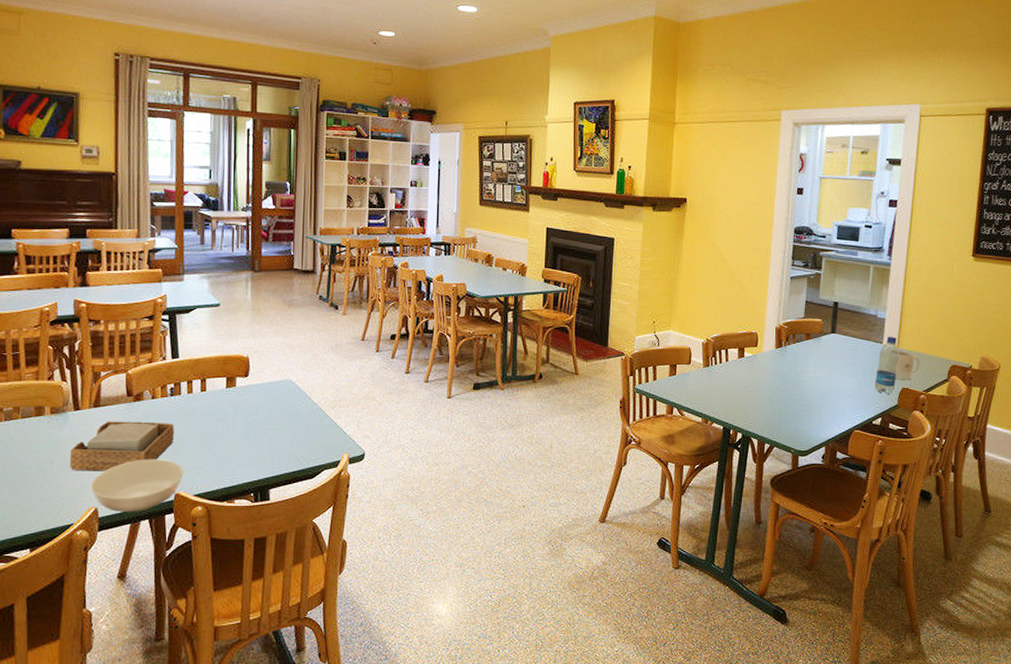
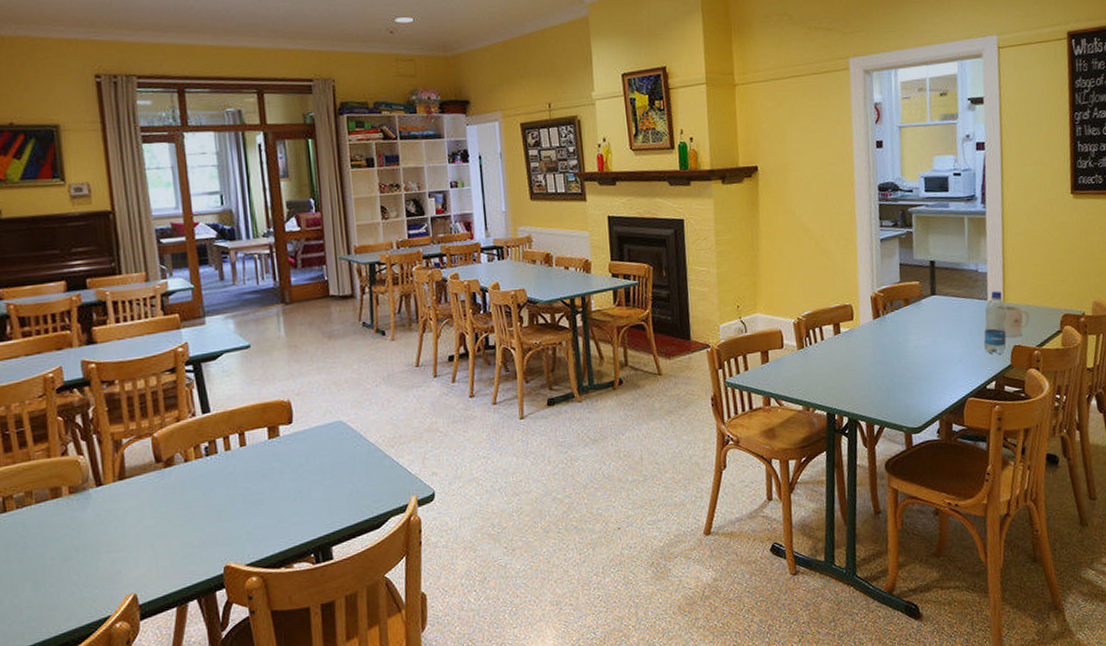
napkin holder: present [69,421,175,471] -> none [96,487,216,555]
bowl: present [91,459,184,513] -> none [126,529,232,596]

